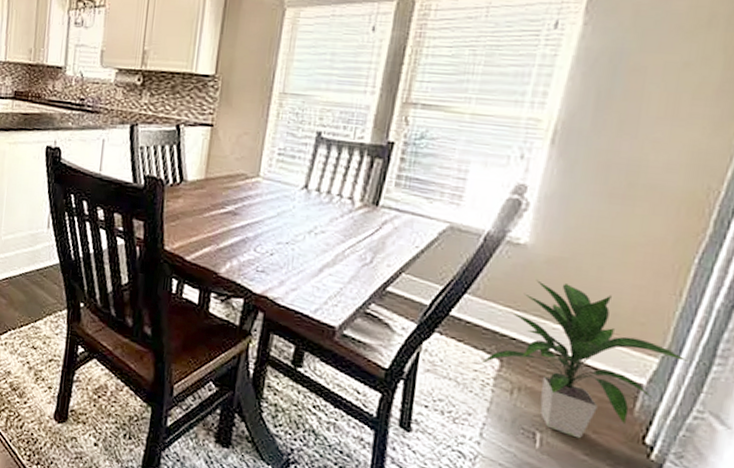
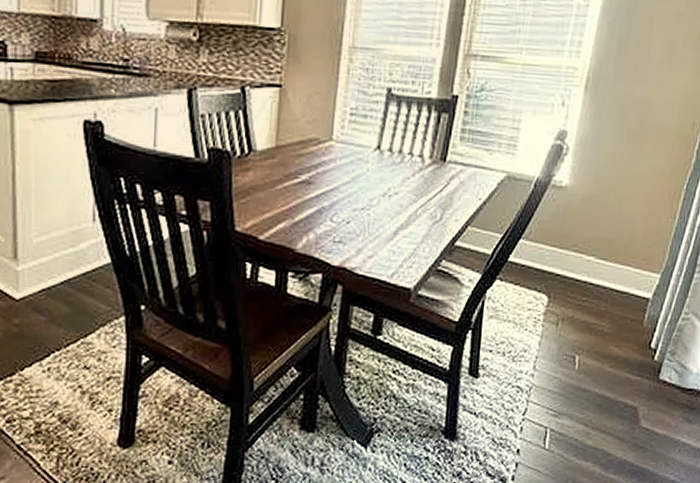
indoor plant: present [480,280,690,439] -> none [533,218,680,354]

